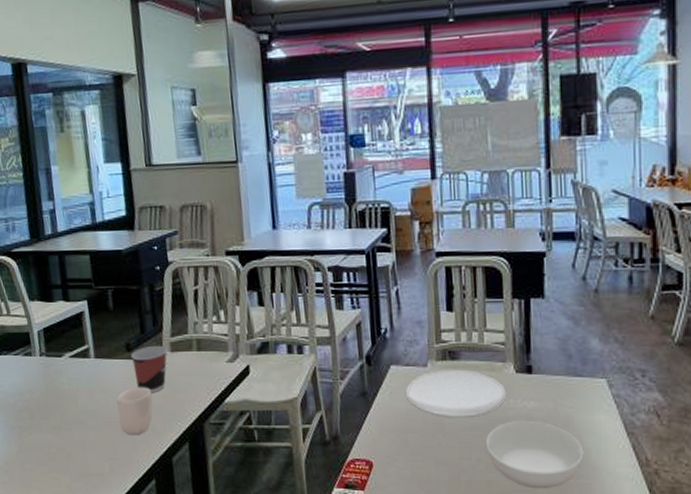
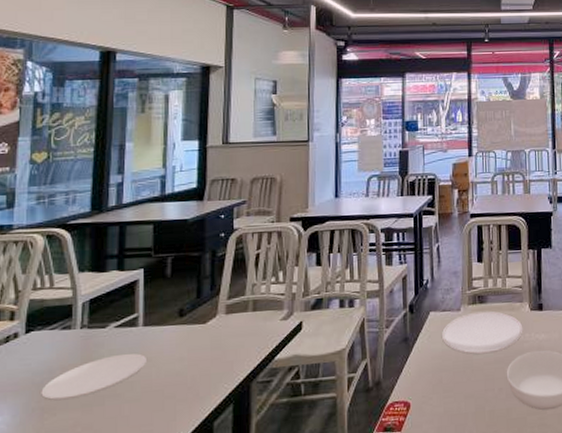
plate: none [16,383,103,422] -> present [41,353,146,401]
cup: present [117,387,153,435] -> none [160,351,200,404]
cup: present [130,345,168,392] -> none [182,308,223,356]

